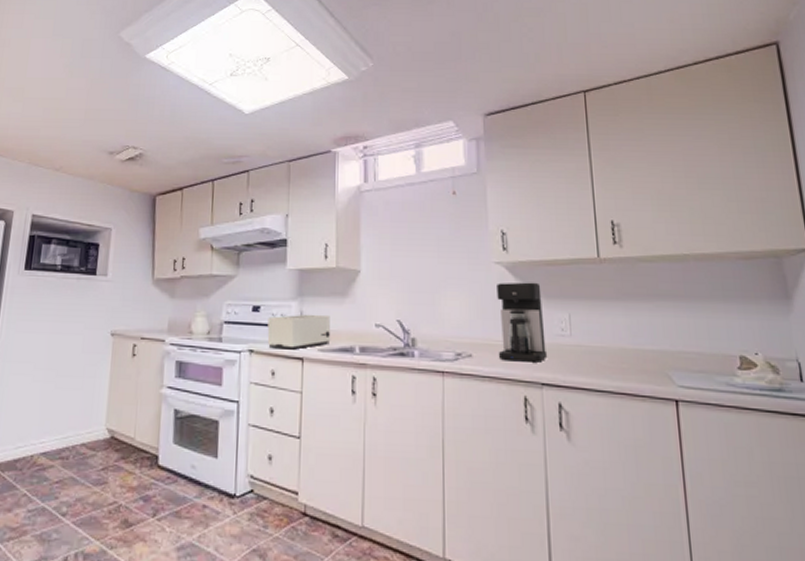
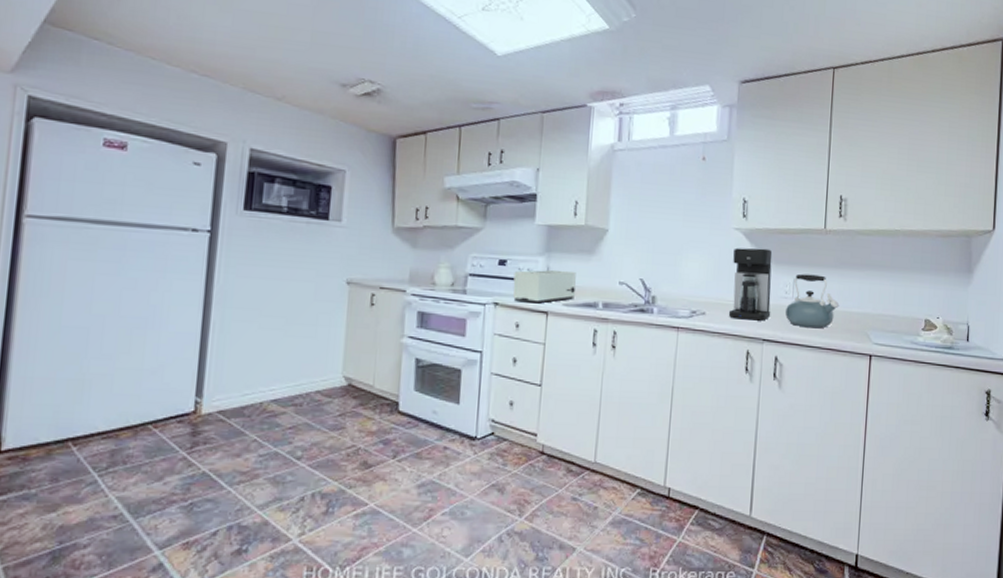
kettle: none [563,308,629,370] -> present [784,273,840,329]

